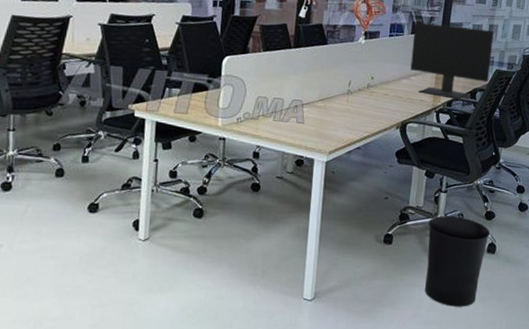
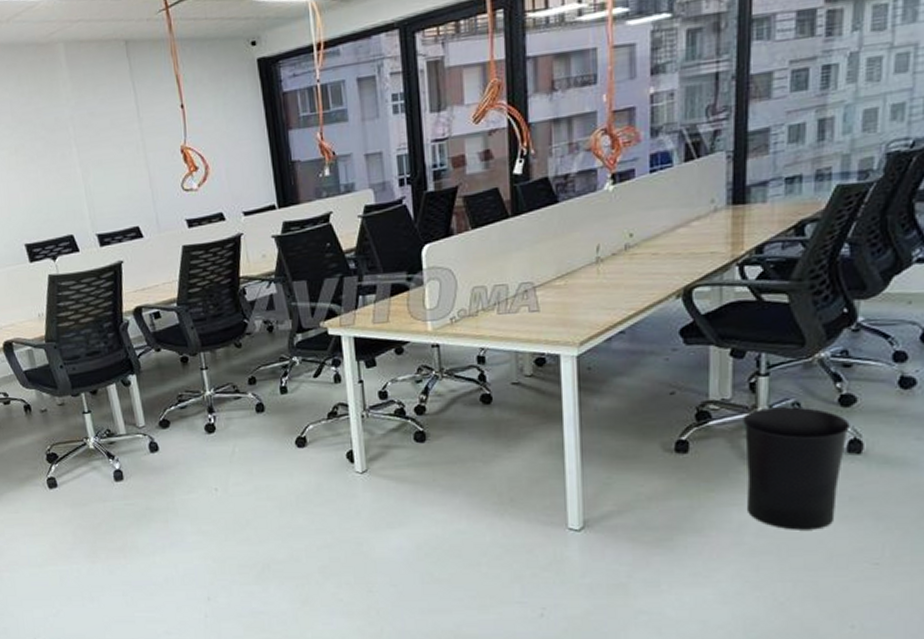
computer monitor: present [410,22,494,100] -> none [688,127,828,243]

